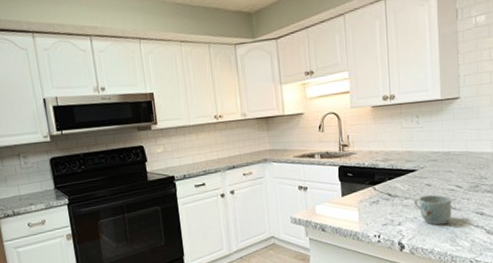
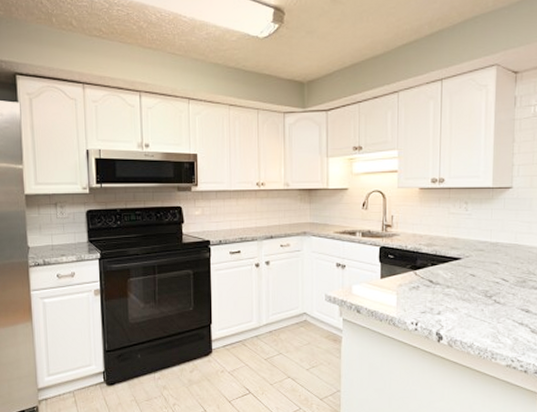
mug: present [413,194,452,225] -> none [455,286,496,319]

